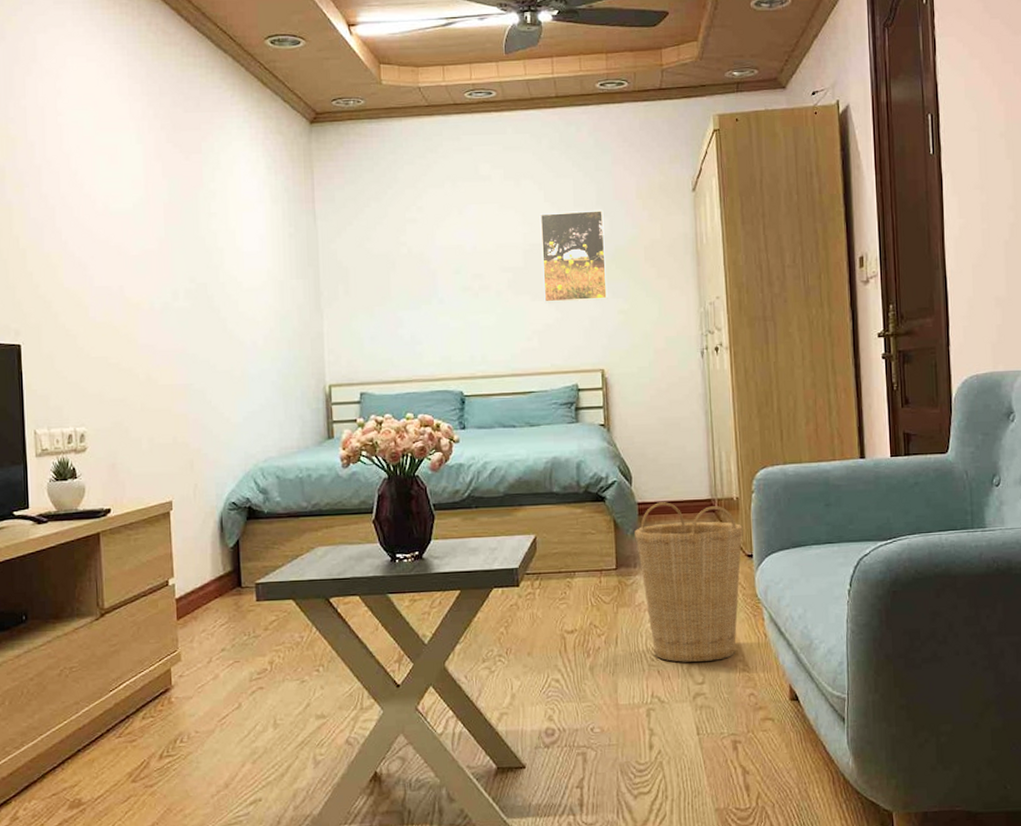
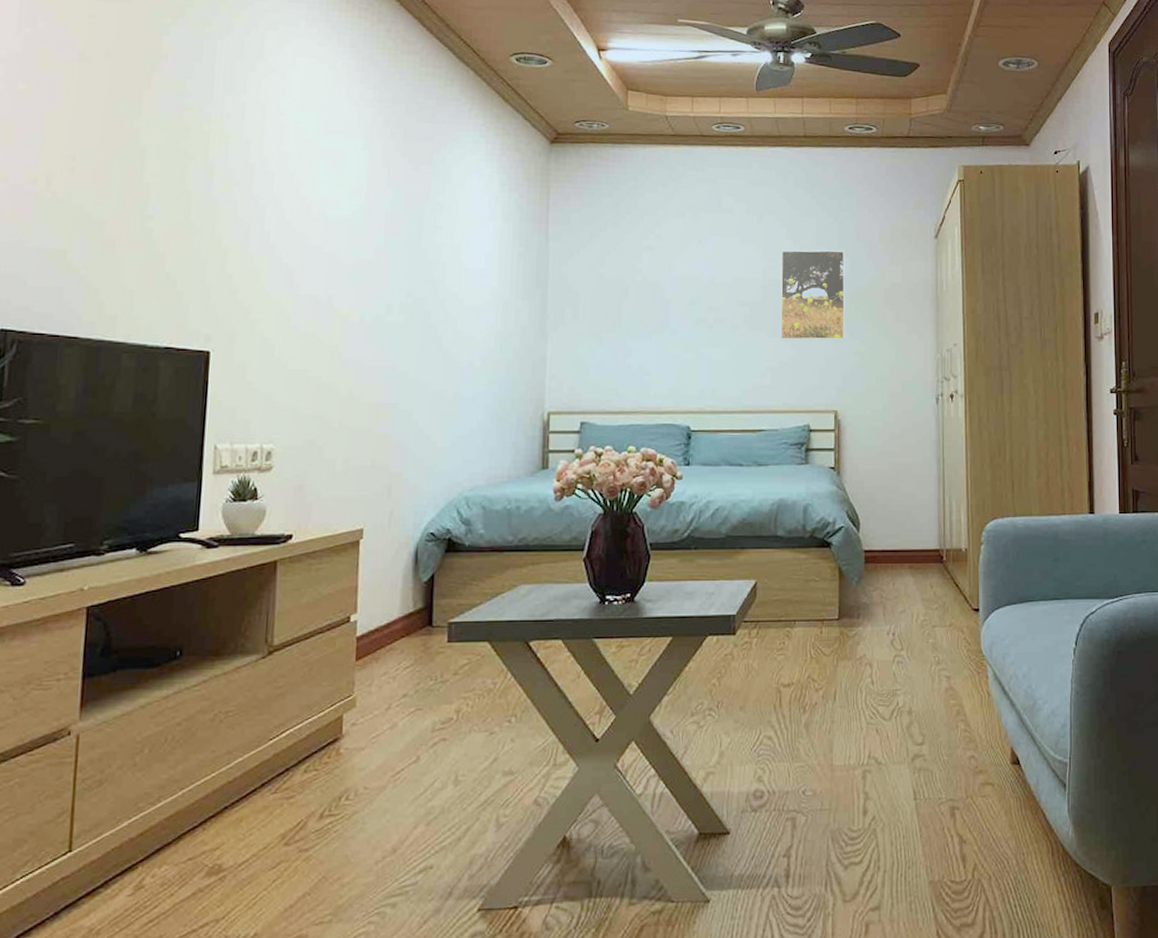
basket: present [634,502,743,662] -> none [860,550,970,721]

